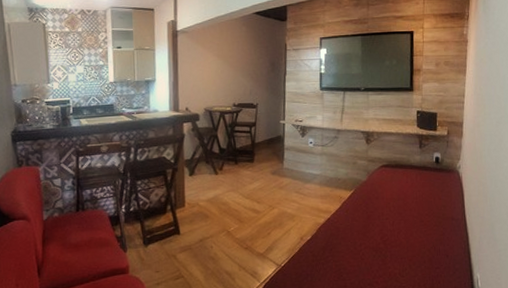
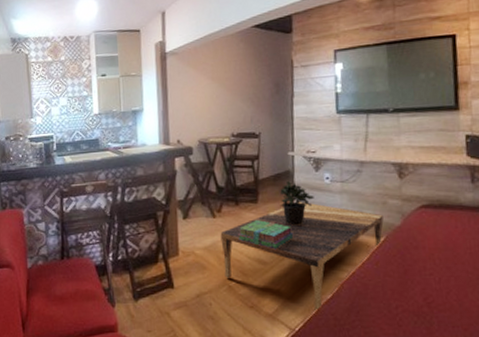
coffee table: none [221,161,353,249] -> present [220,201,384,311]
stack of books: none [237,177,283,201] -> present [238,220,294,249]
potted plant: none [272,145,300,181] -> present [280,181,314,226]

